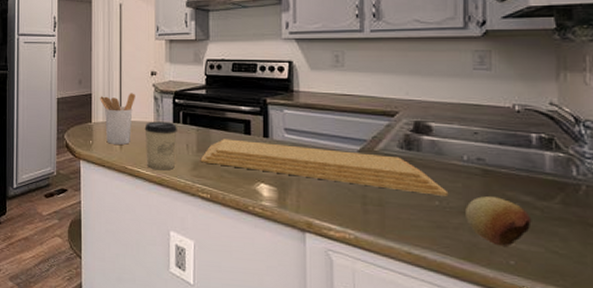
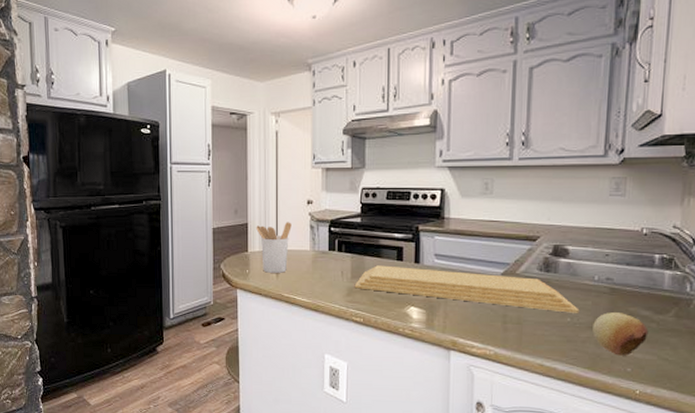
cup: present [144,121,177,171] -> none [300,250,332,297]

